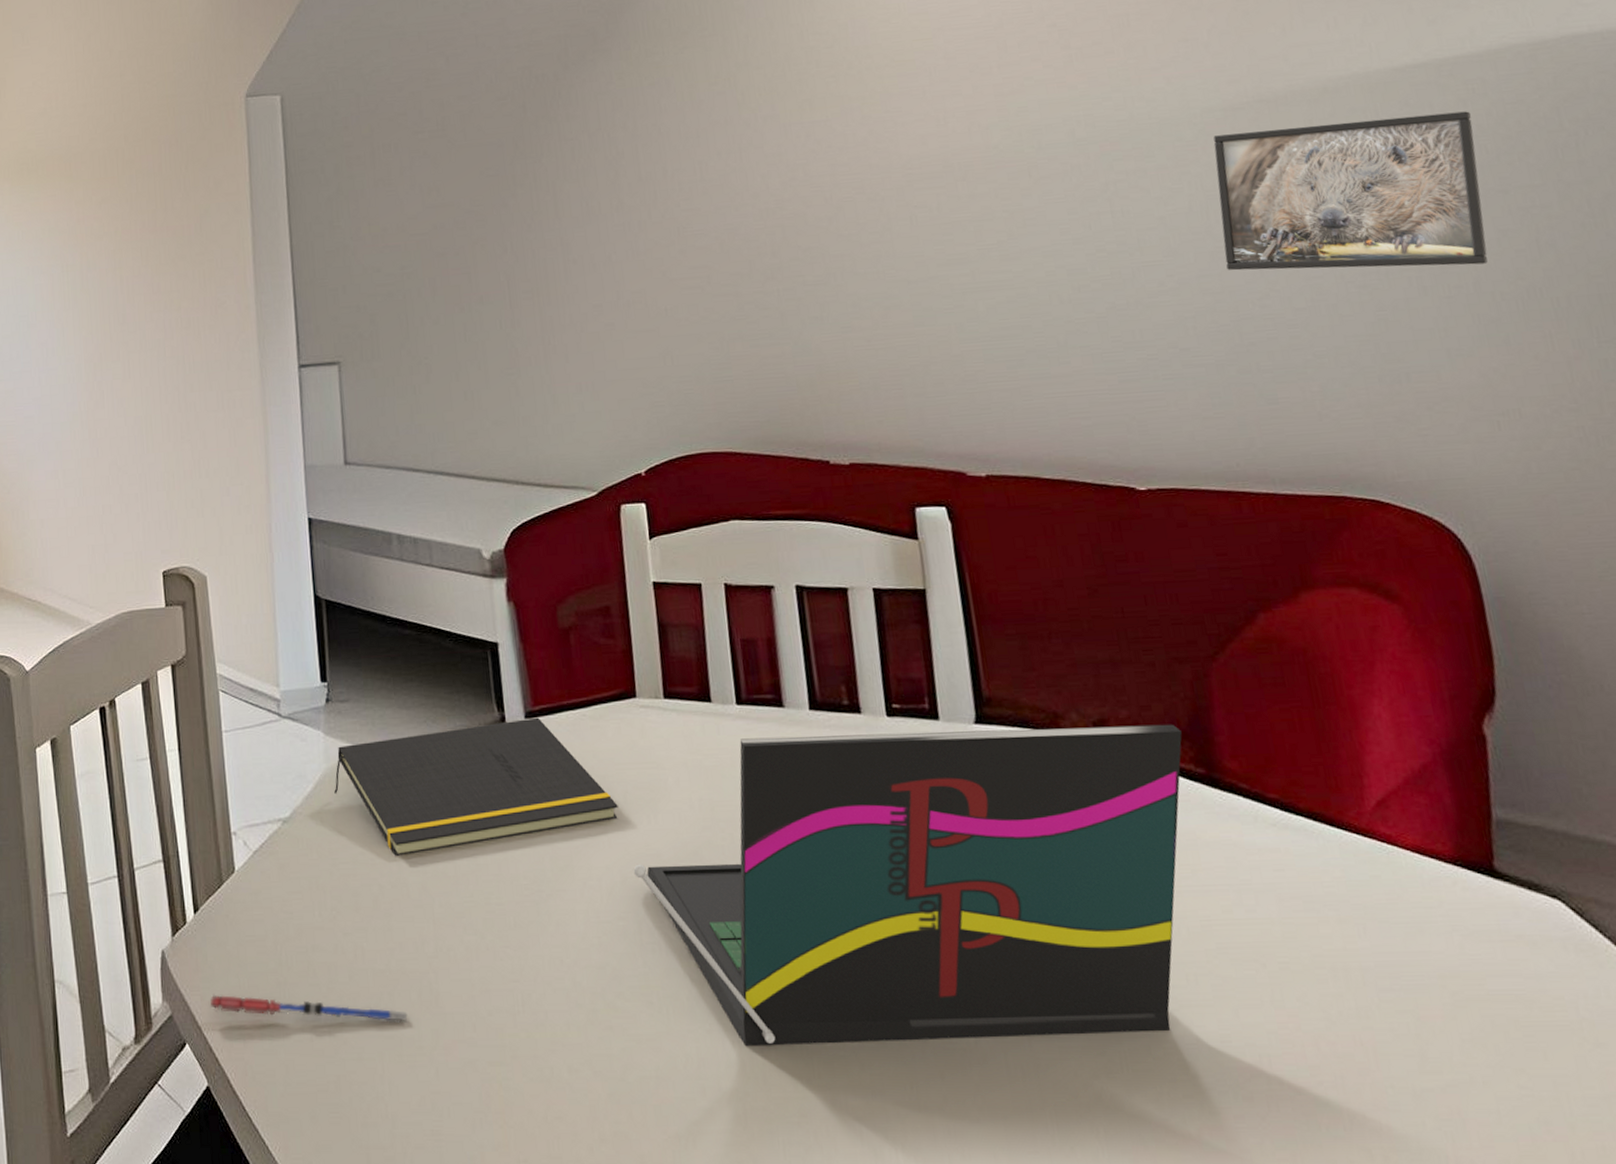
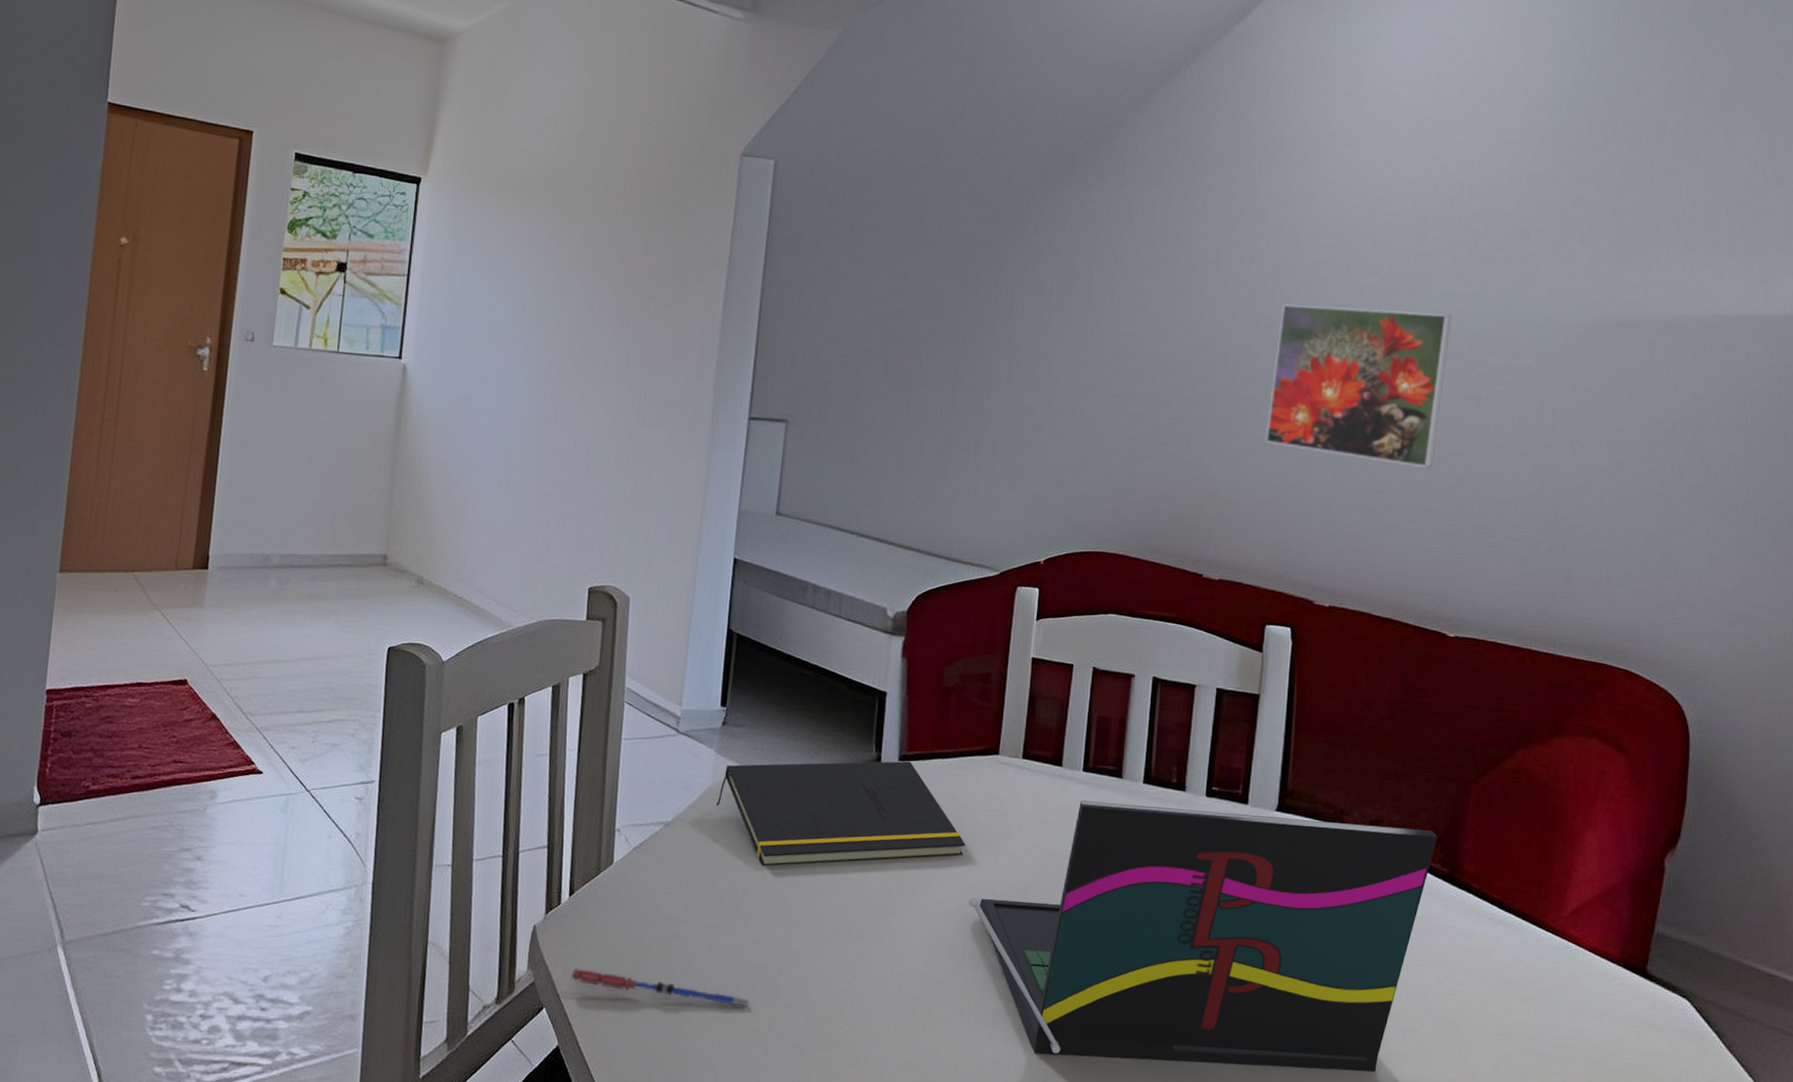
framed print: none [857,124,1074,303] -> present [1265,303,1452,469]
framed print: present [1213,111,1488,271] -> none [1559,347,1775,491]

